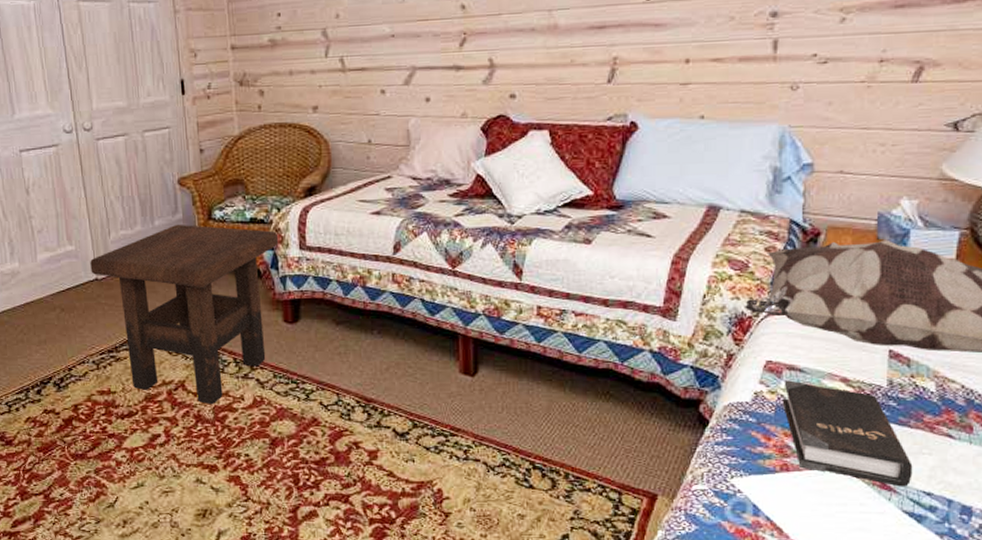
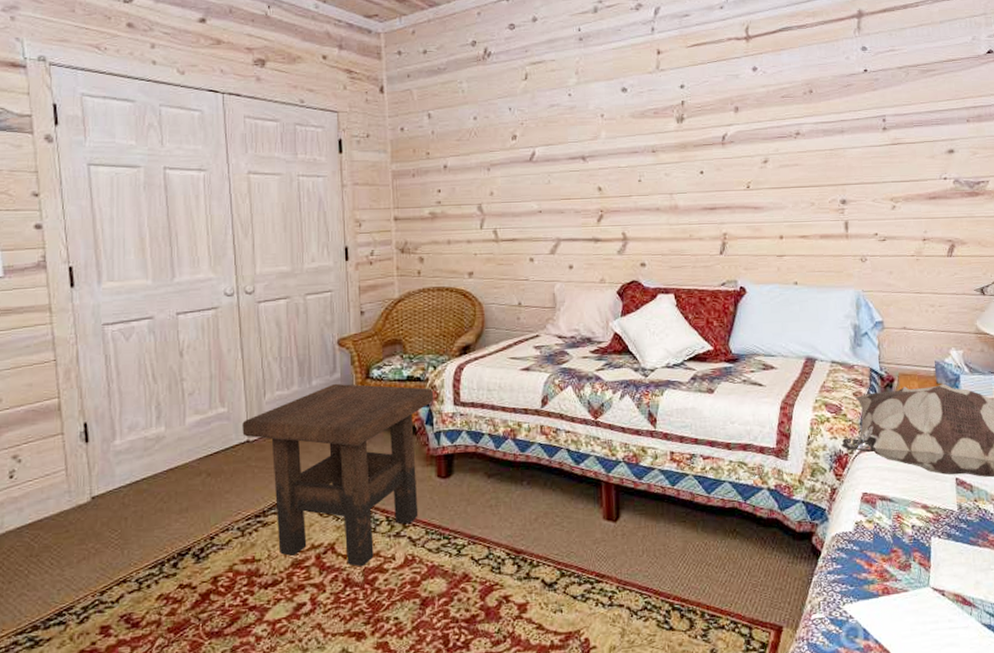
hardback book: present [782,380,913,487] -> none [878,509,986,602]

